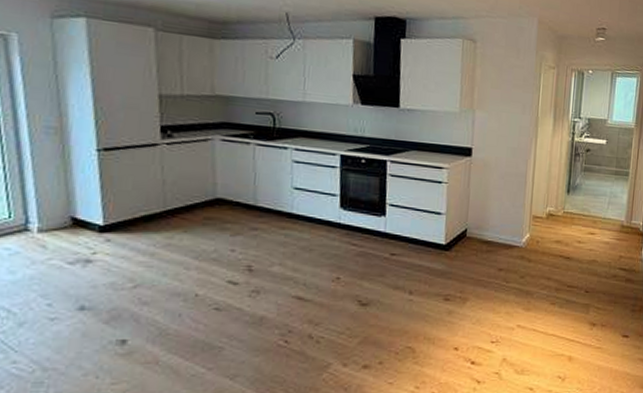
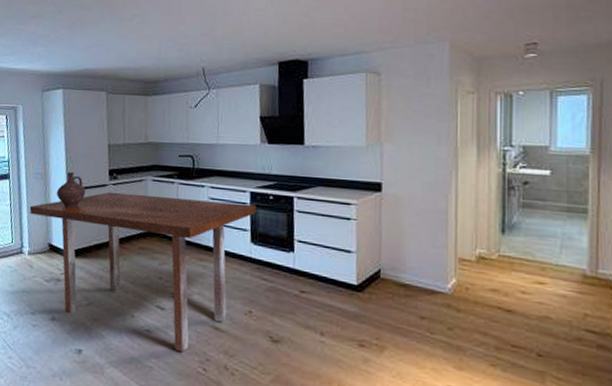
dining table: none [37,152,347,328] -> present [29,192,257,353]
ceramic jug: none [80,126,128,173] -> present [56,171,86,209]

